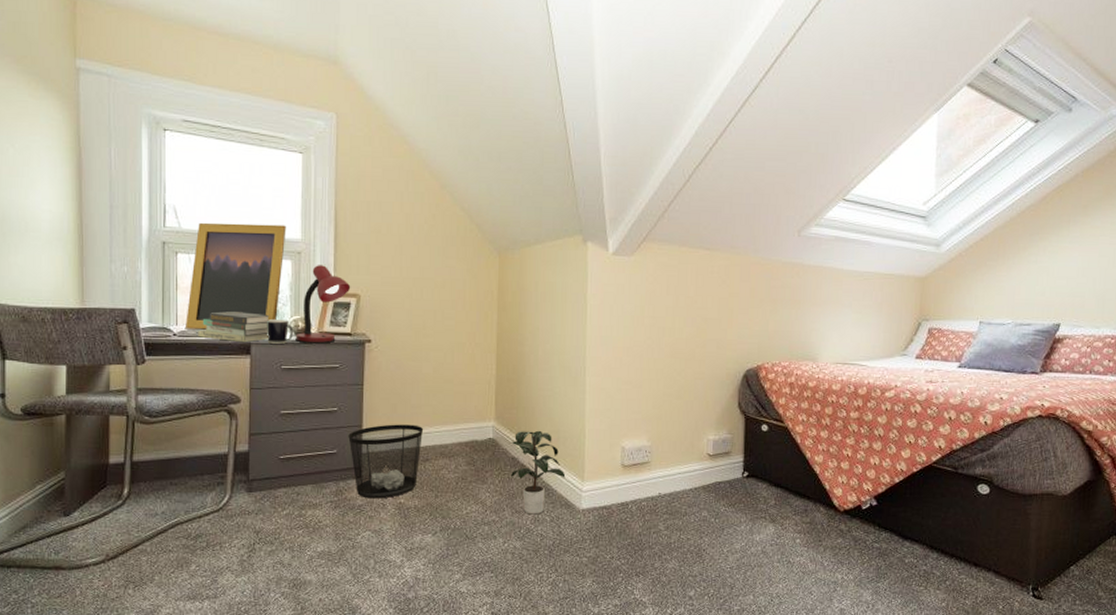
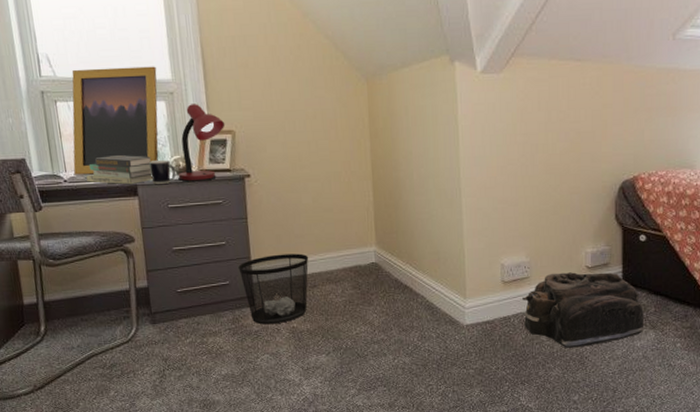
potted plant: present [511,430,566,515] -> none [394,252,448,332]
duffel bag: none [642,459,764,539] -> present [522,272,644,348]

